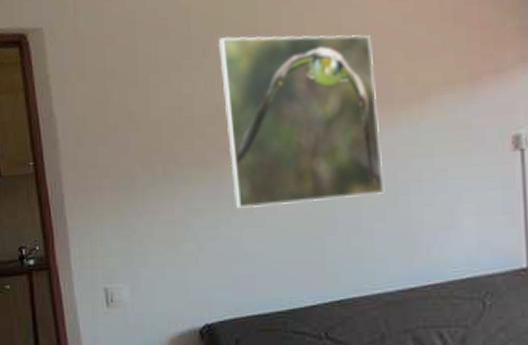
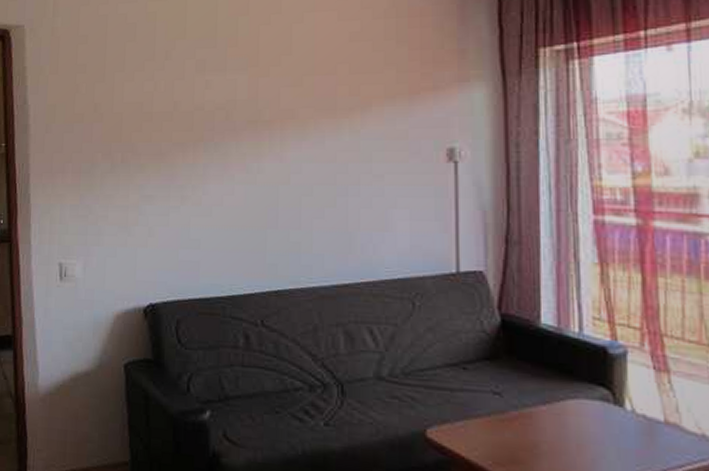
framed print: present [218,35,385,208] -> none [179,42,325,198]

